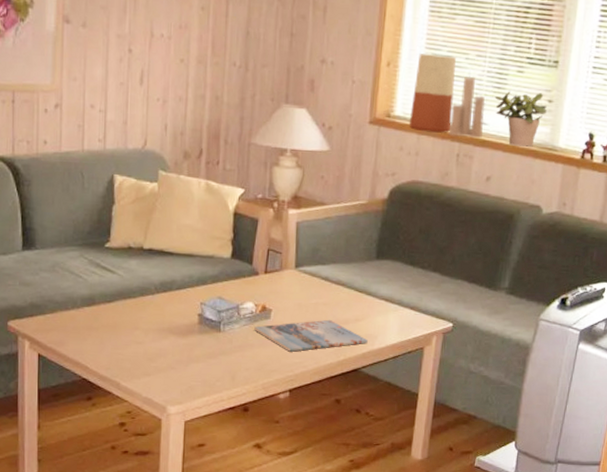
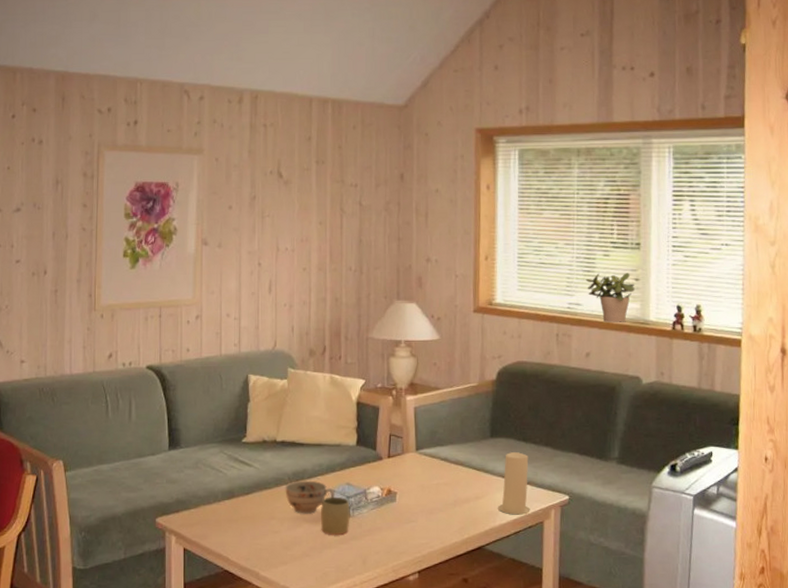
teacup: none [151,291,205,326] -> present [285,480,335,514]
mug: none [188,310,221,349] -> present [320,496,350,535]
magazine: present [254,319,368,352] -> none [381,499,489,533]
candle: none [378,276,415,340] -> present [498,452,530,515]
vase: present [408,53,456,133] -> none [509,246,549,316]
candle: present [448,68,486,139] -> none [546,256,578,319]

